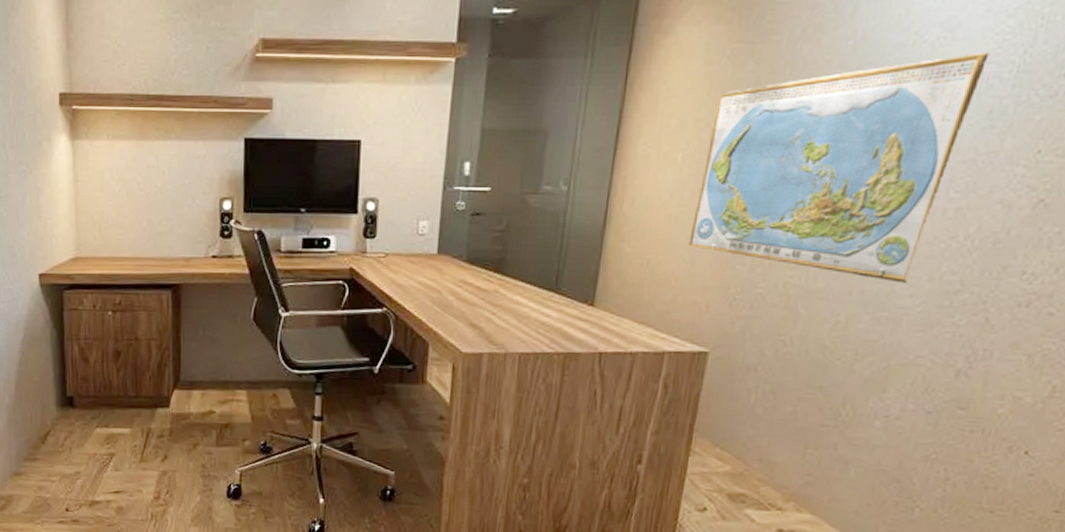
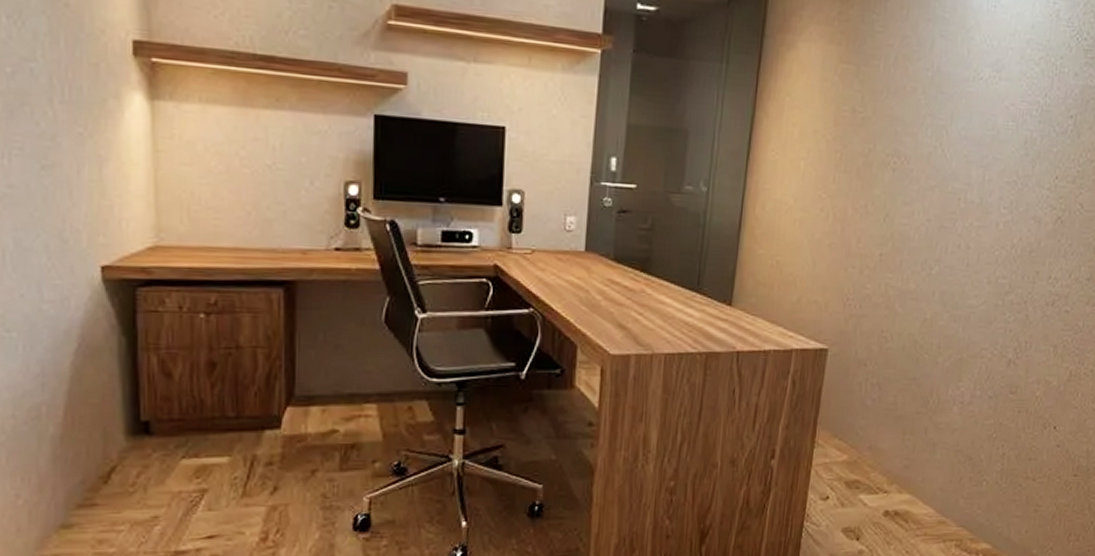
world map: present [689,51,990,283] -> none [810,91,1024,285]

